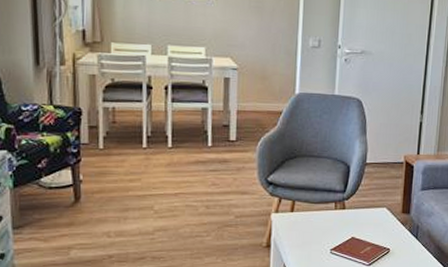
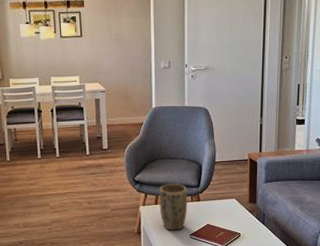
plant pot: none [295,187,331,244] -> present [159,184,188,231]

